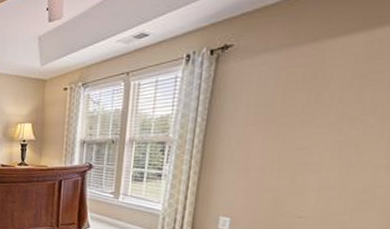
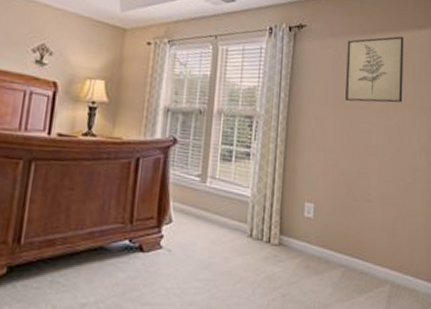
wall art: none [279,33,381,118] -> present [345,36,404,103]

